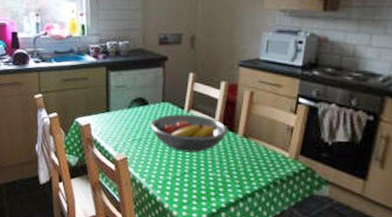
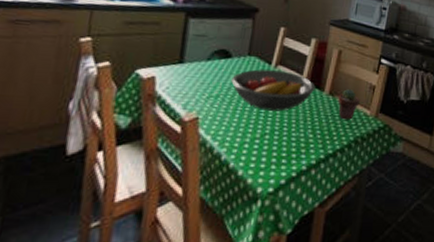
potted succulent: none [253,131,277,162] -> present [338,89,360,120]

